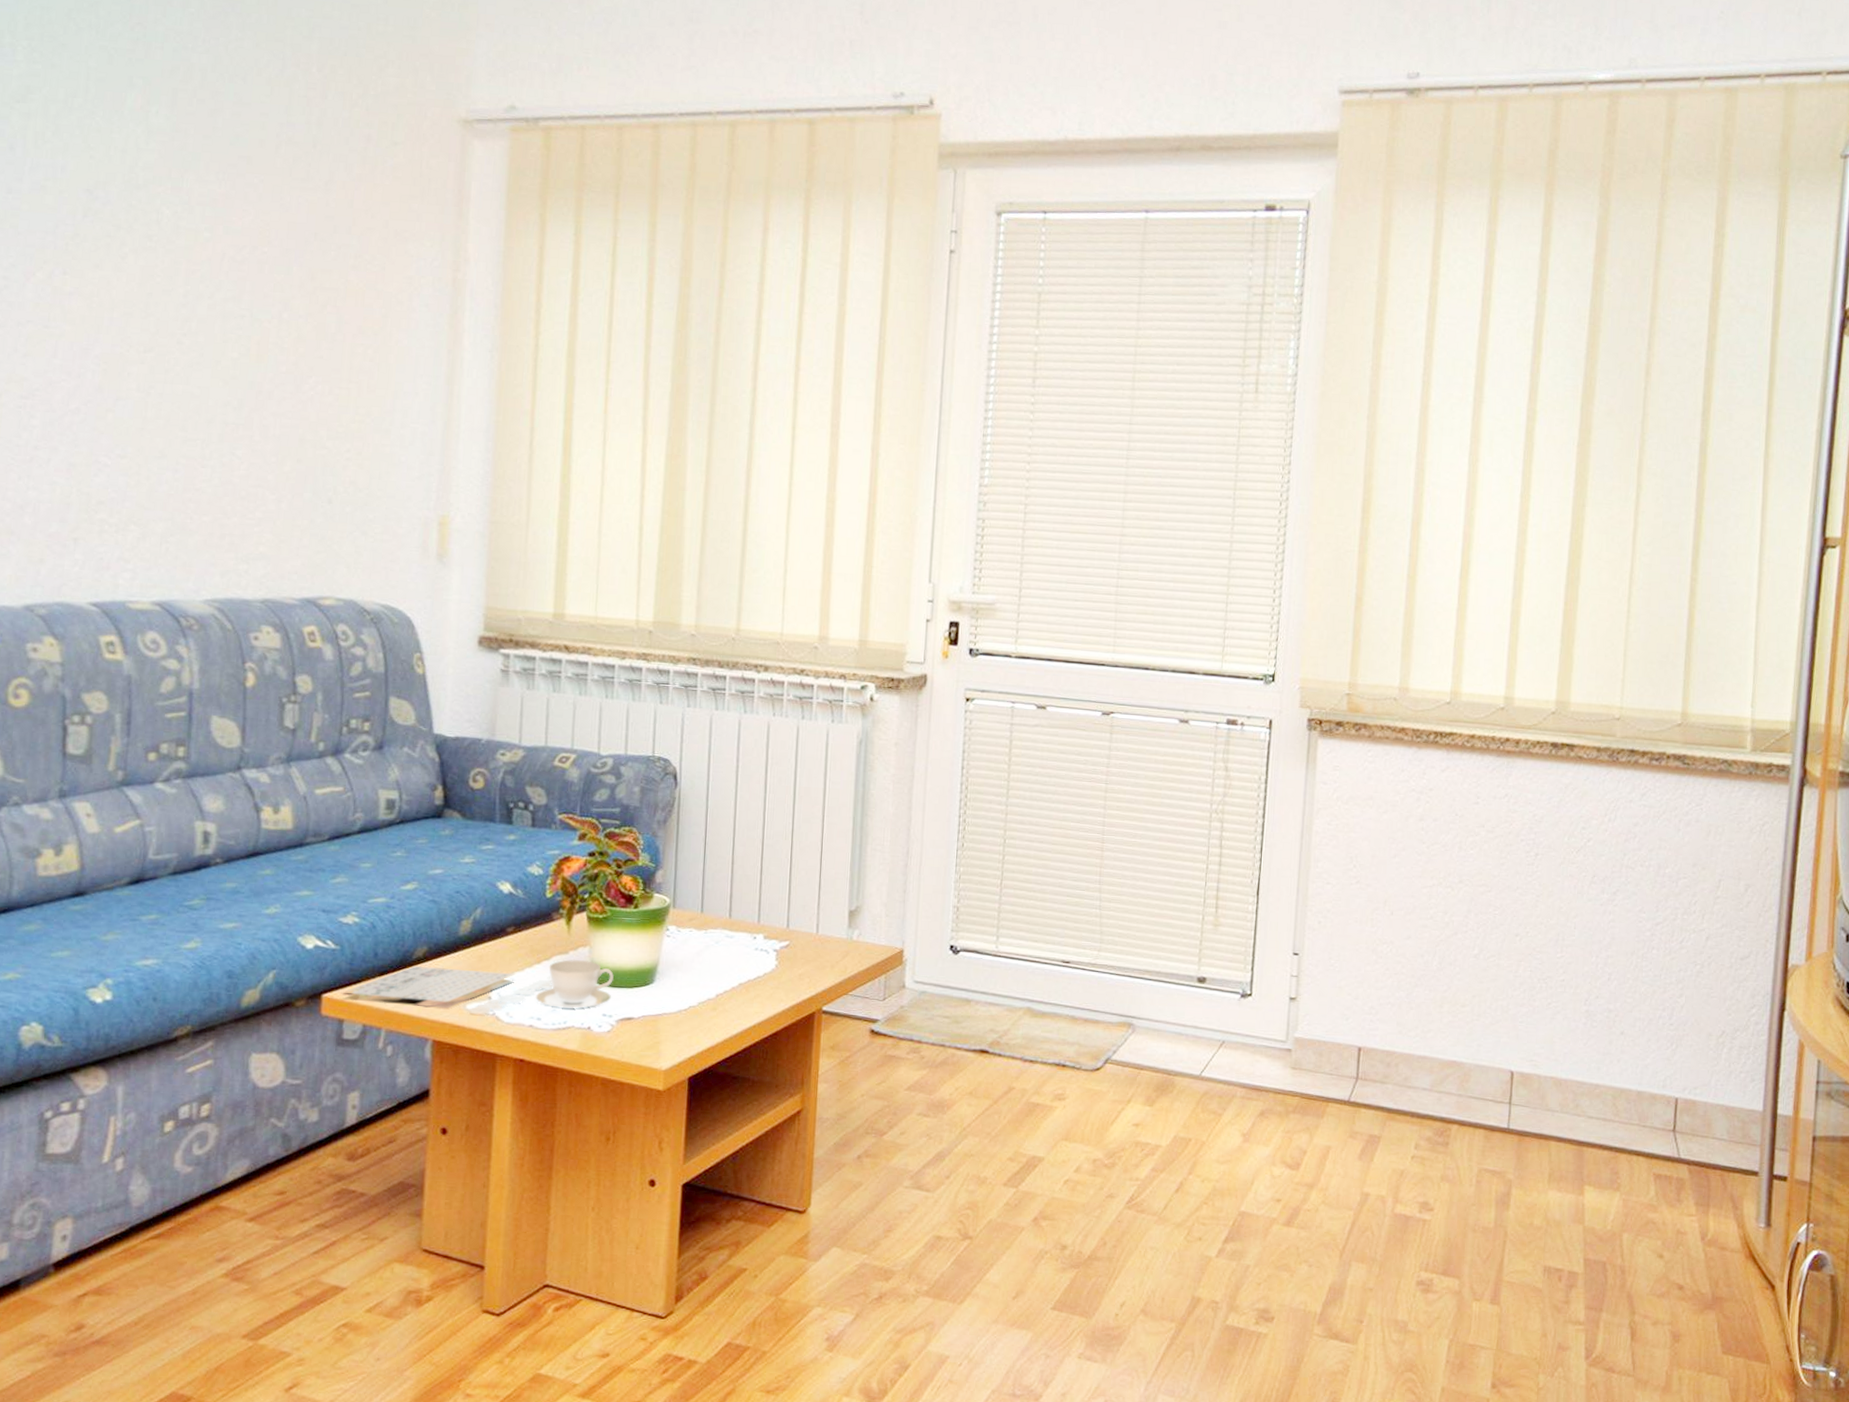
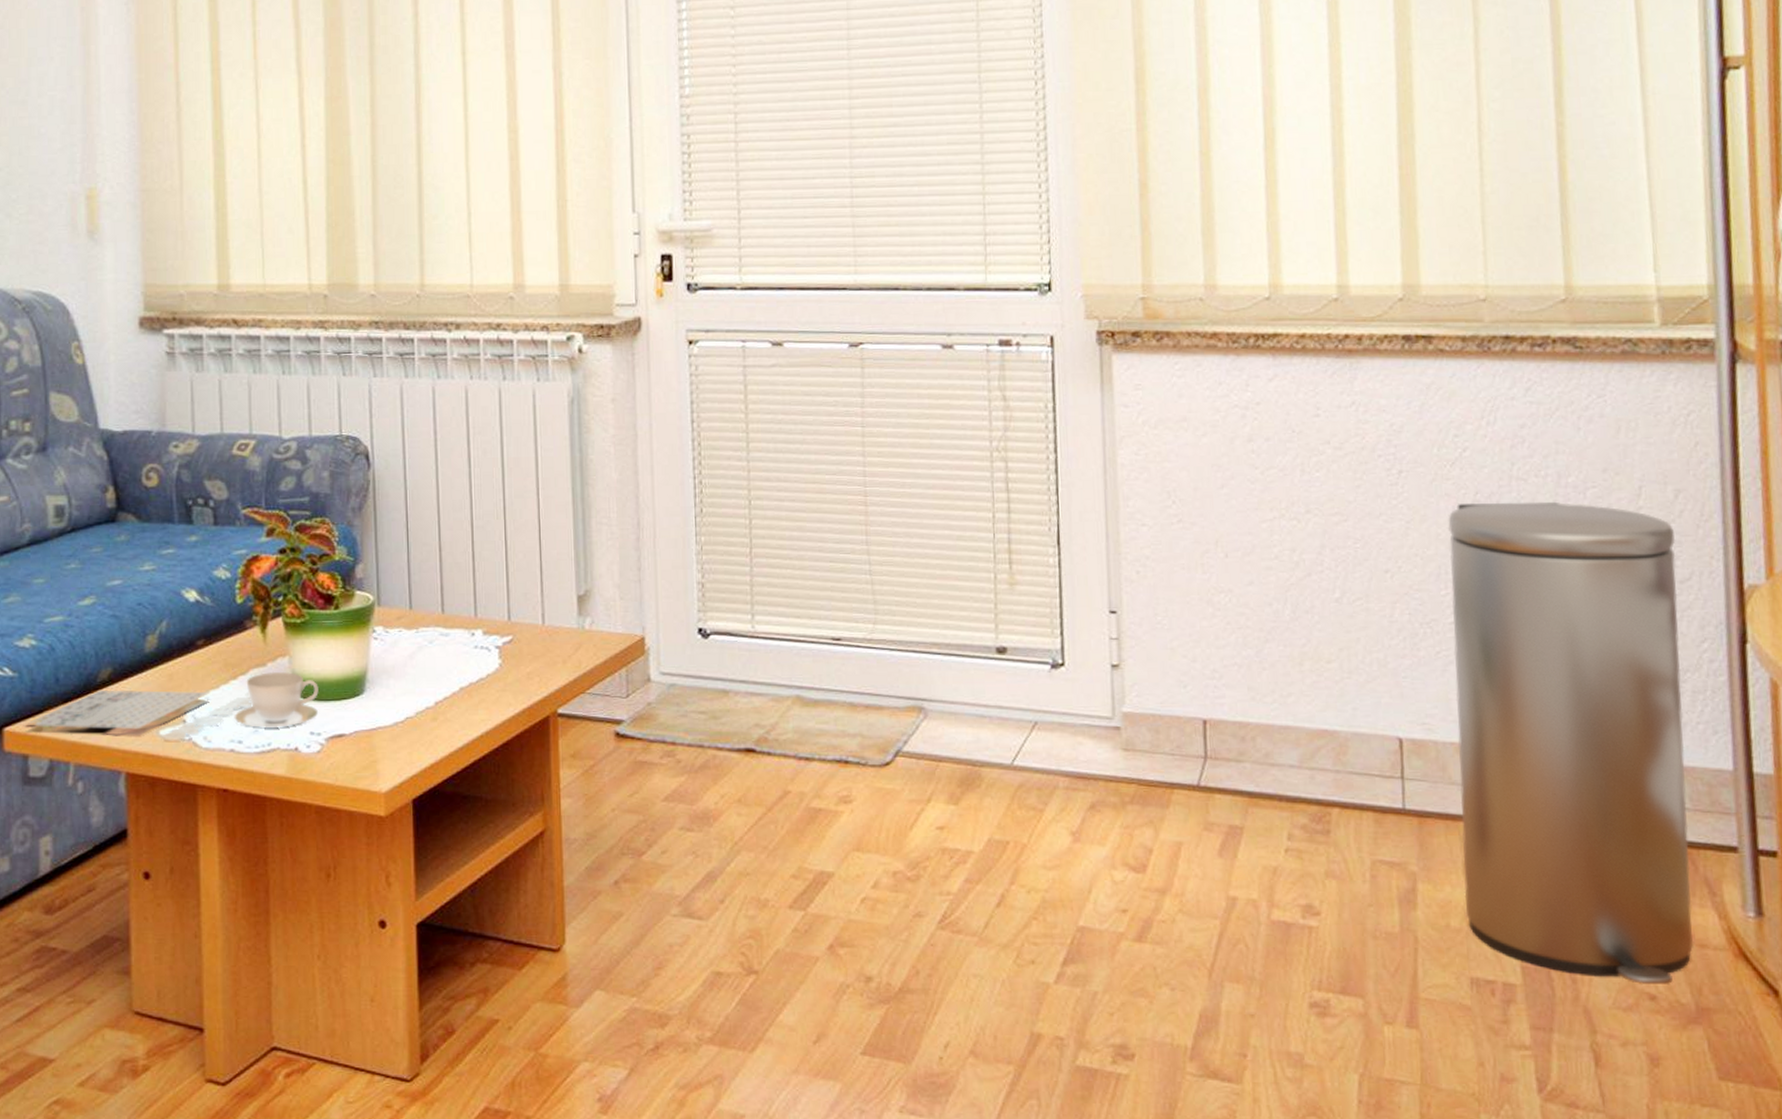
pedal bin: none [1546,883,1742,1278] -> present [1448,501,1694,985]

